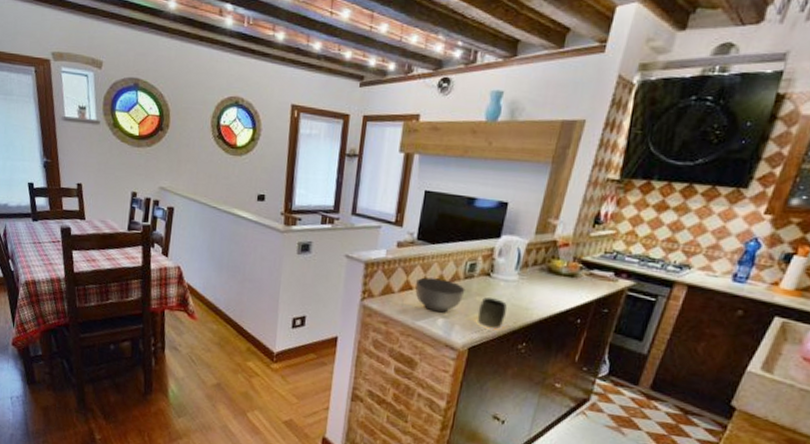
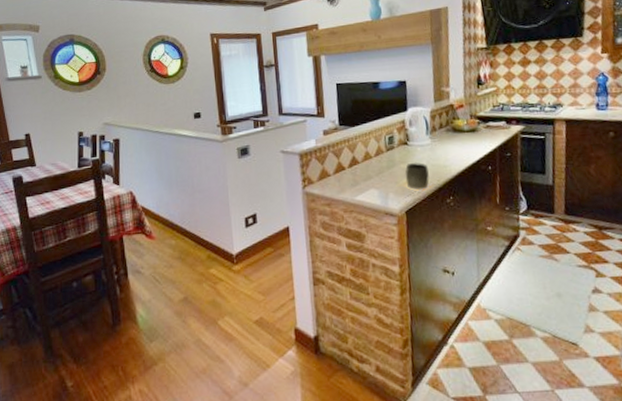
bowl: present [415,277,465,313] -> none [346,155,390,186]

